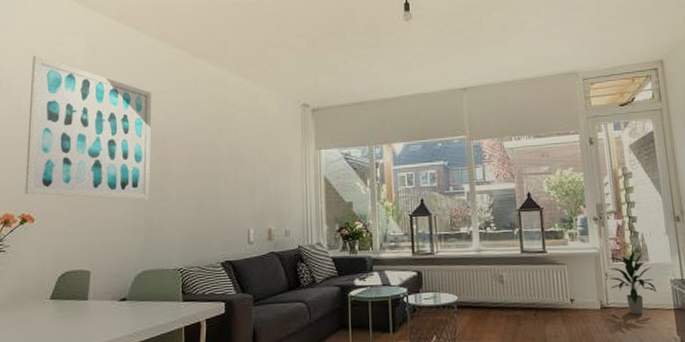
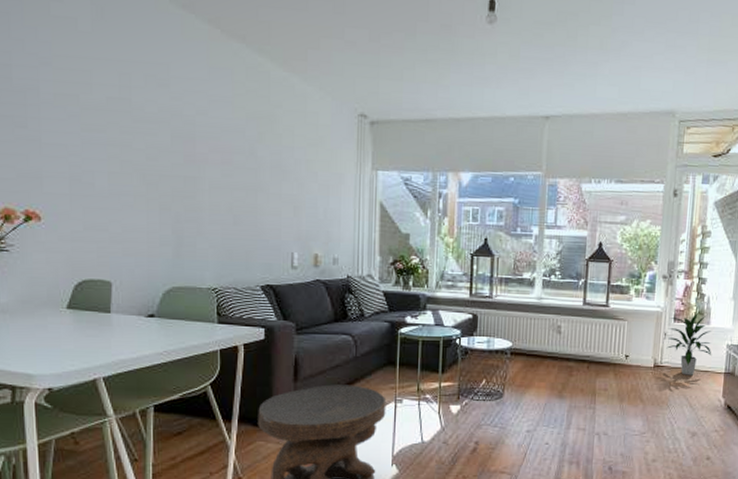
wall art: present [25,56,152,200] -> none [22,11,178,208]

